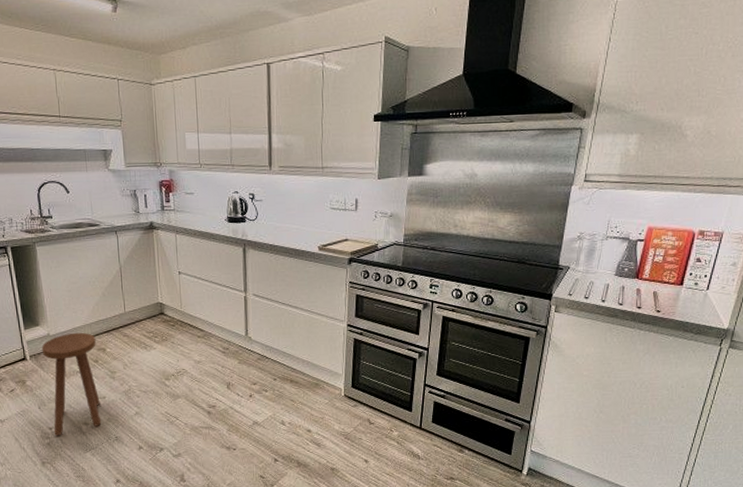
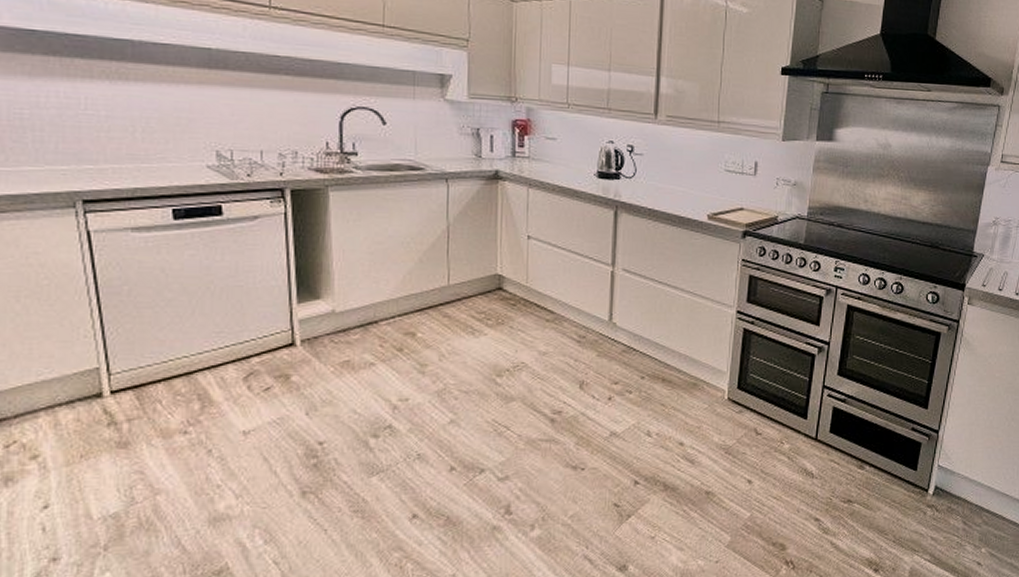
stool: present [41,332,102,436] -> none [320,310,403,454]

